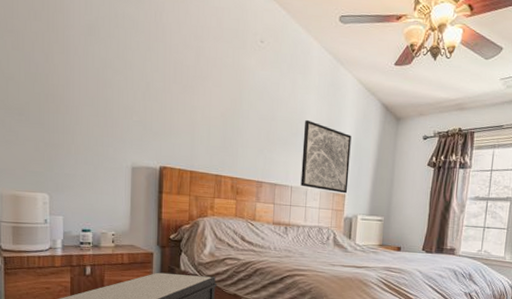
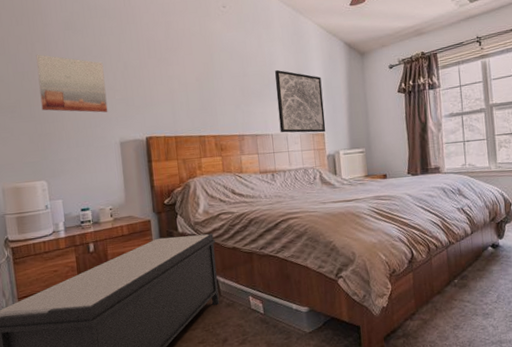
wall art: none [52,56,124,133] -> present [36,54,108,113]

